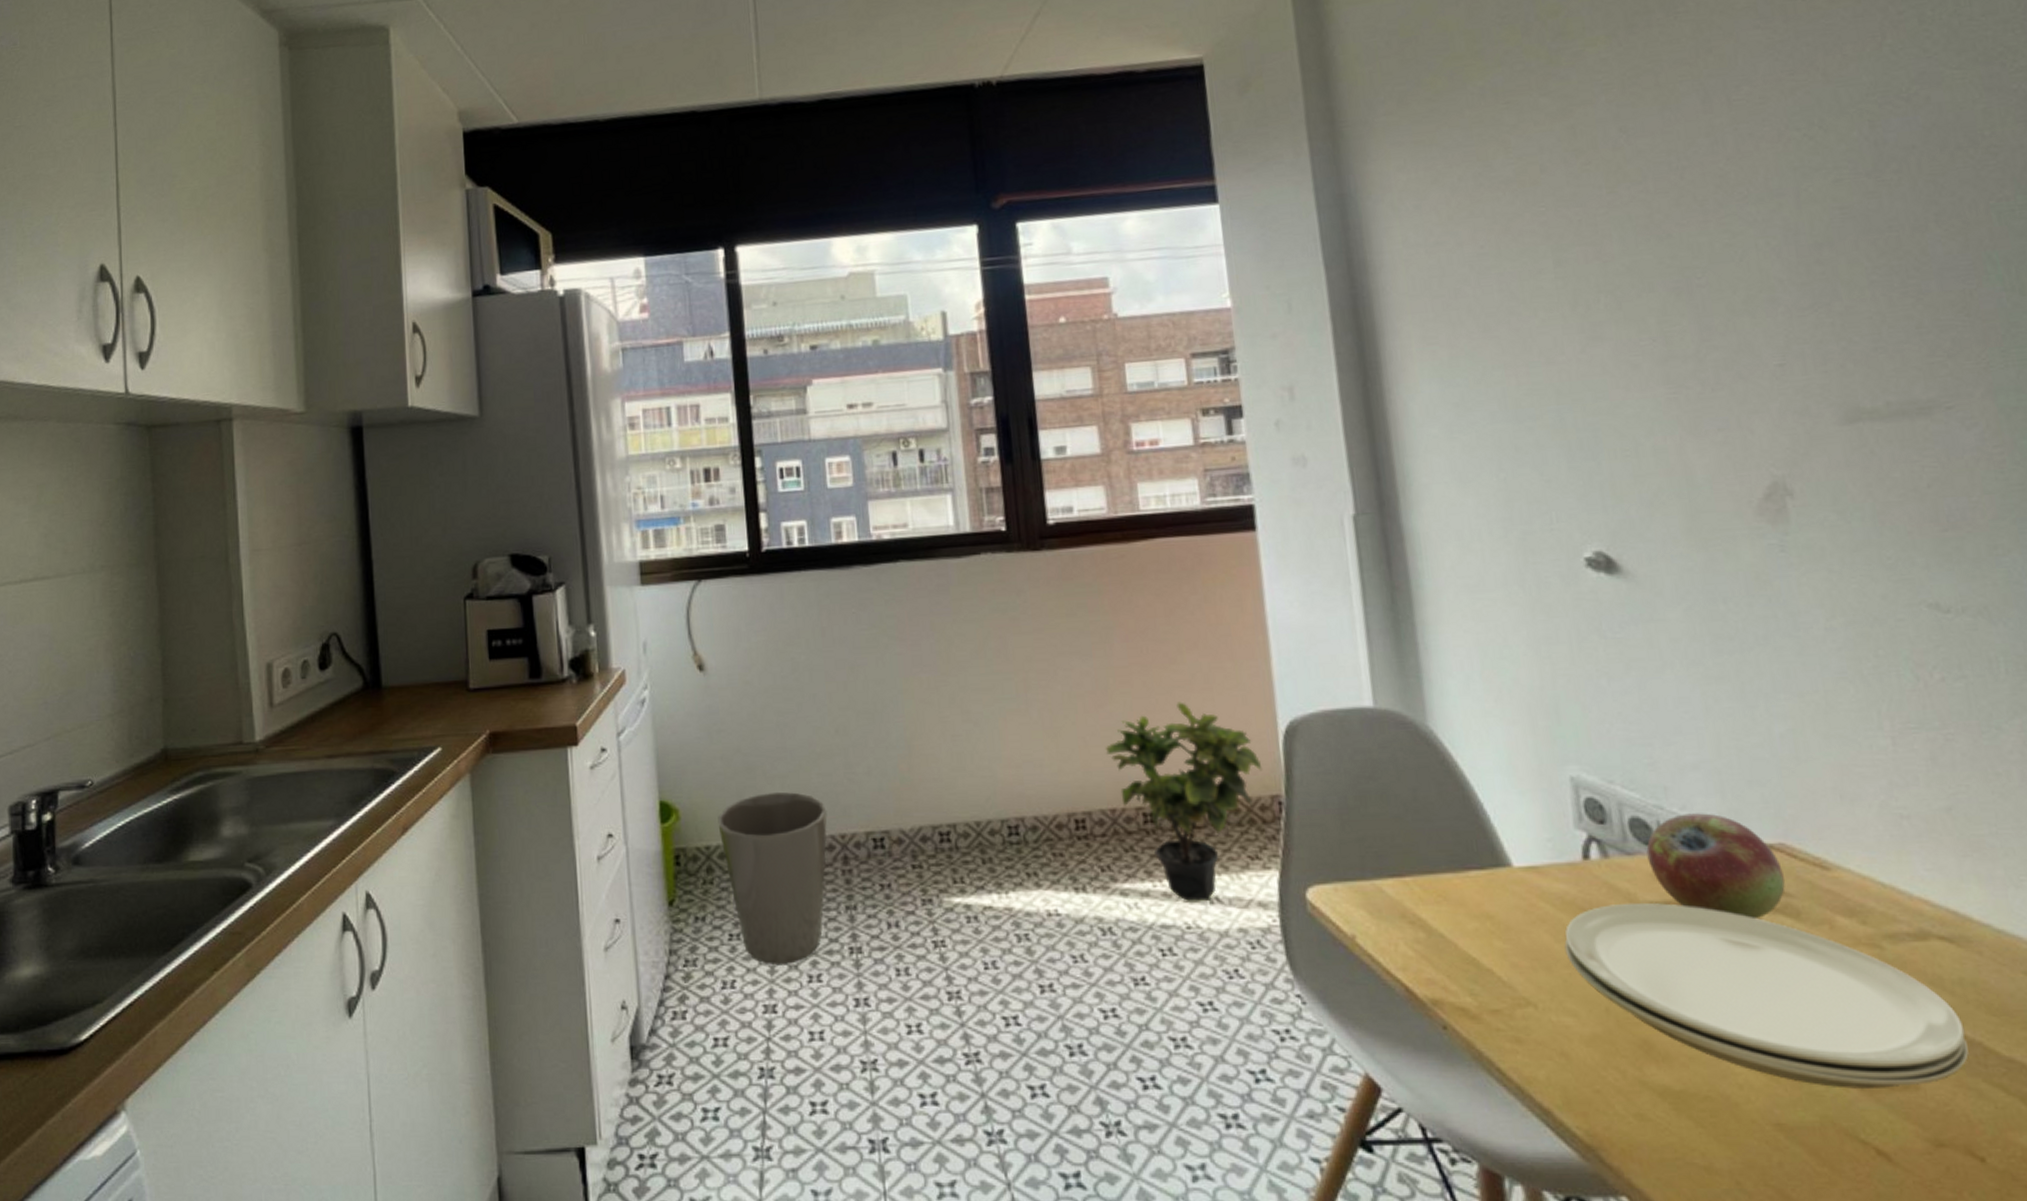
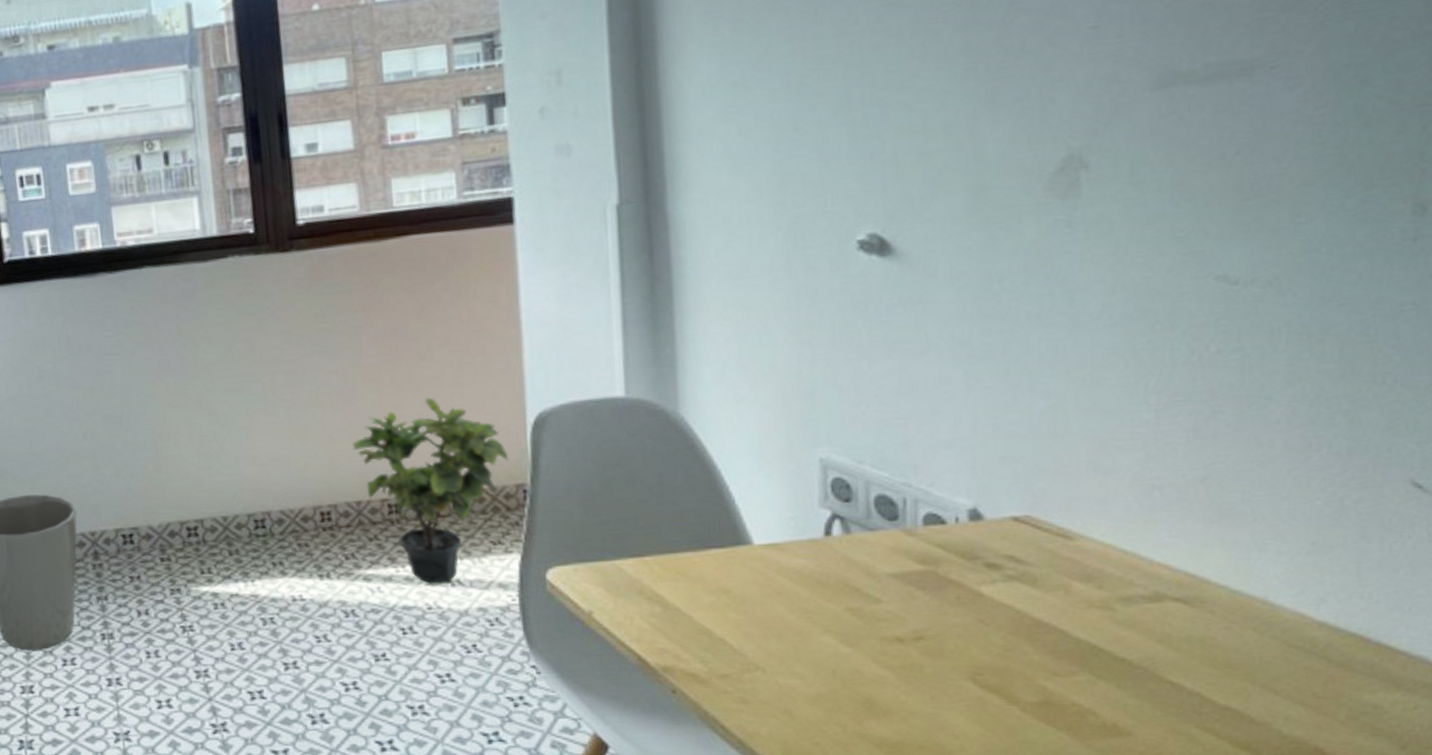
plate: present [1564,902,1969,1089] -> none [798,574,1185,736]
fruit: present [1646,813,1785,918] -> none [889,489,1025,586]

